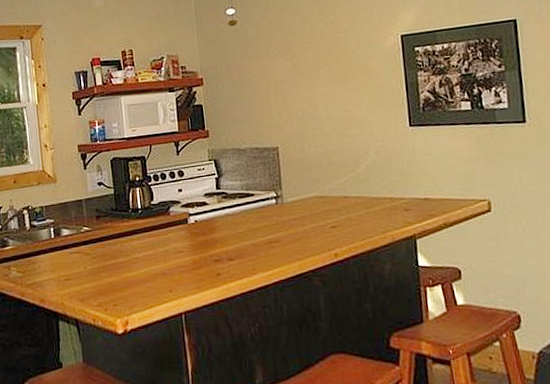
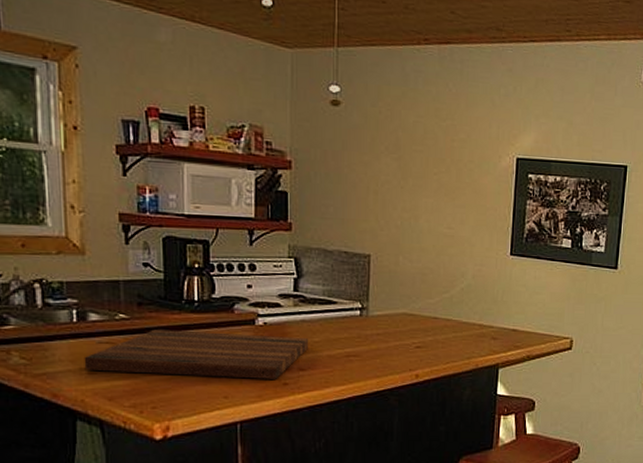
cutting board: none [61,230,234,277] -> present [84,329,309,379]

